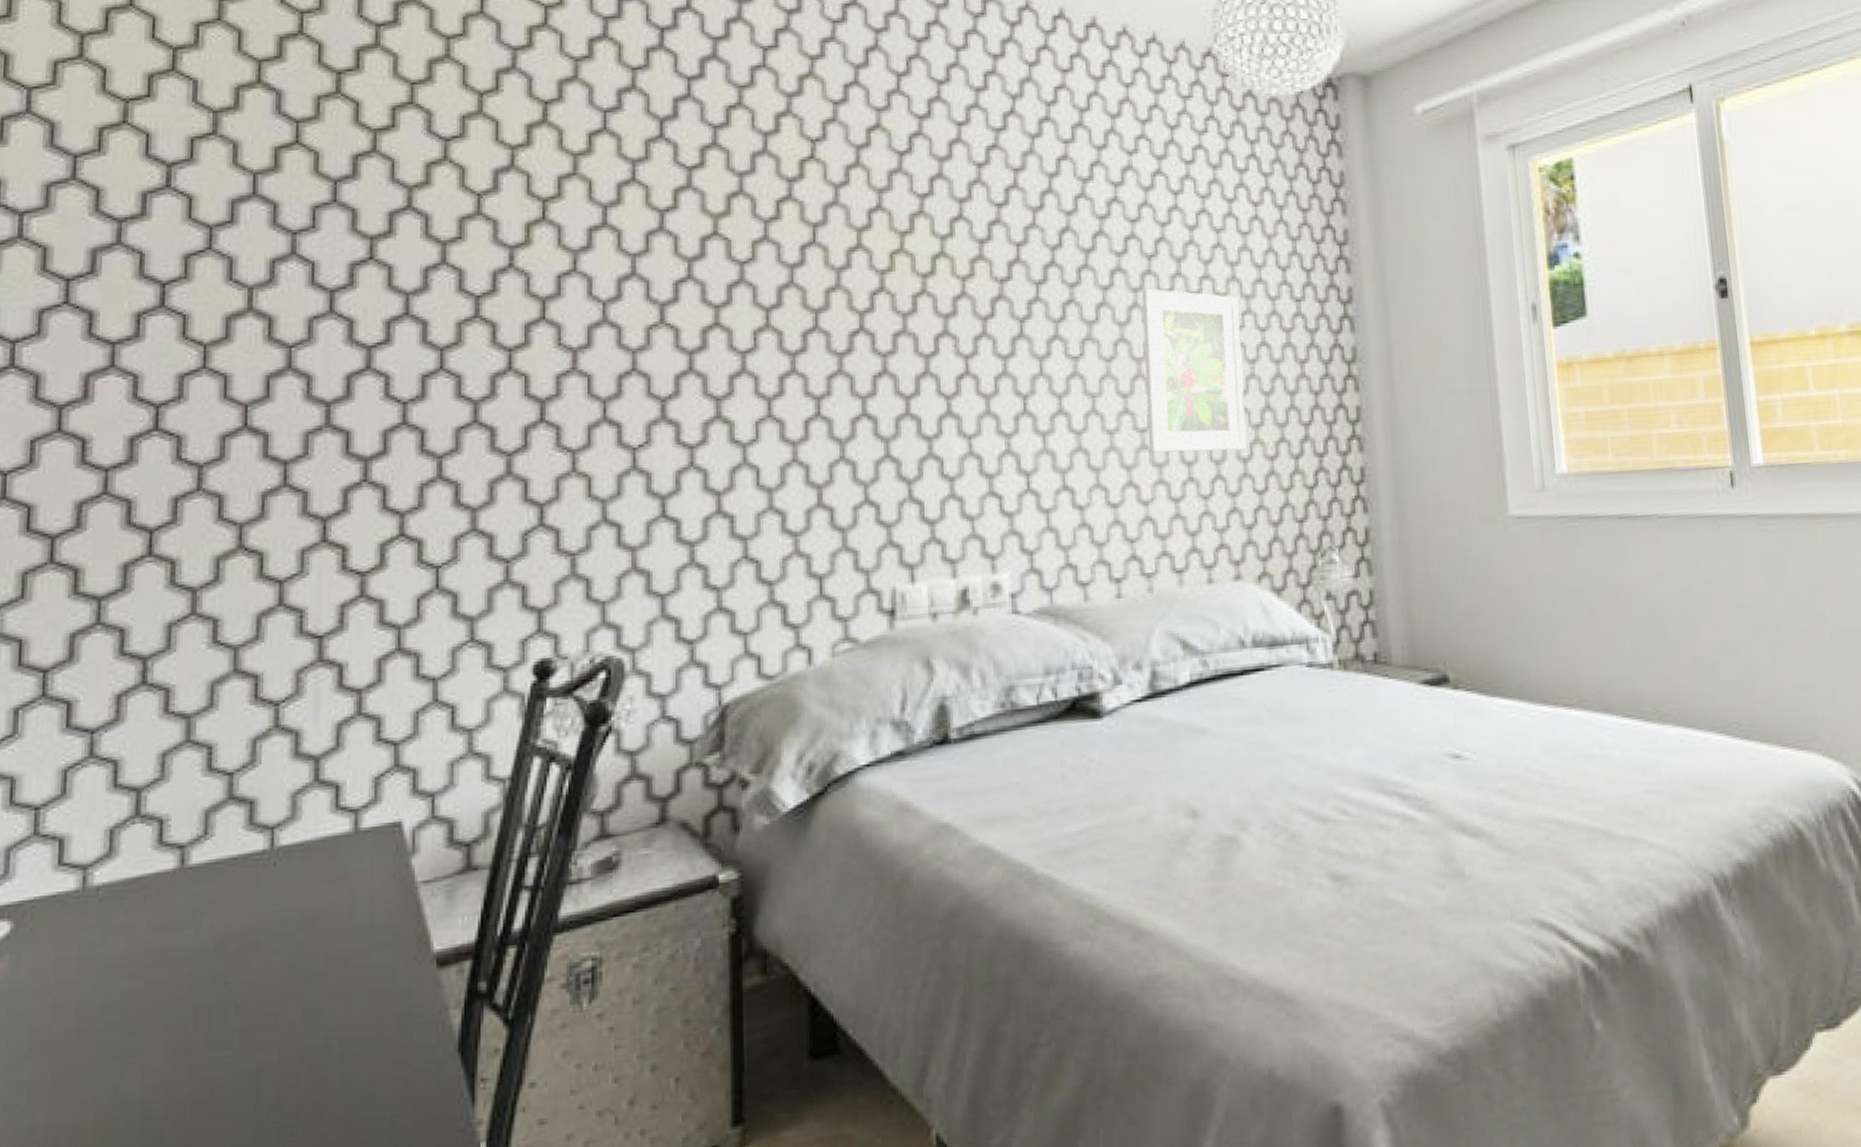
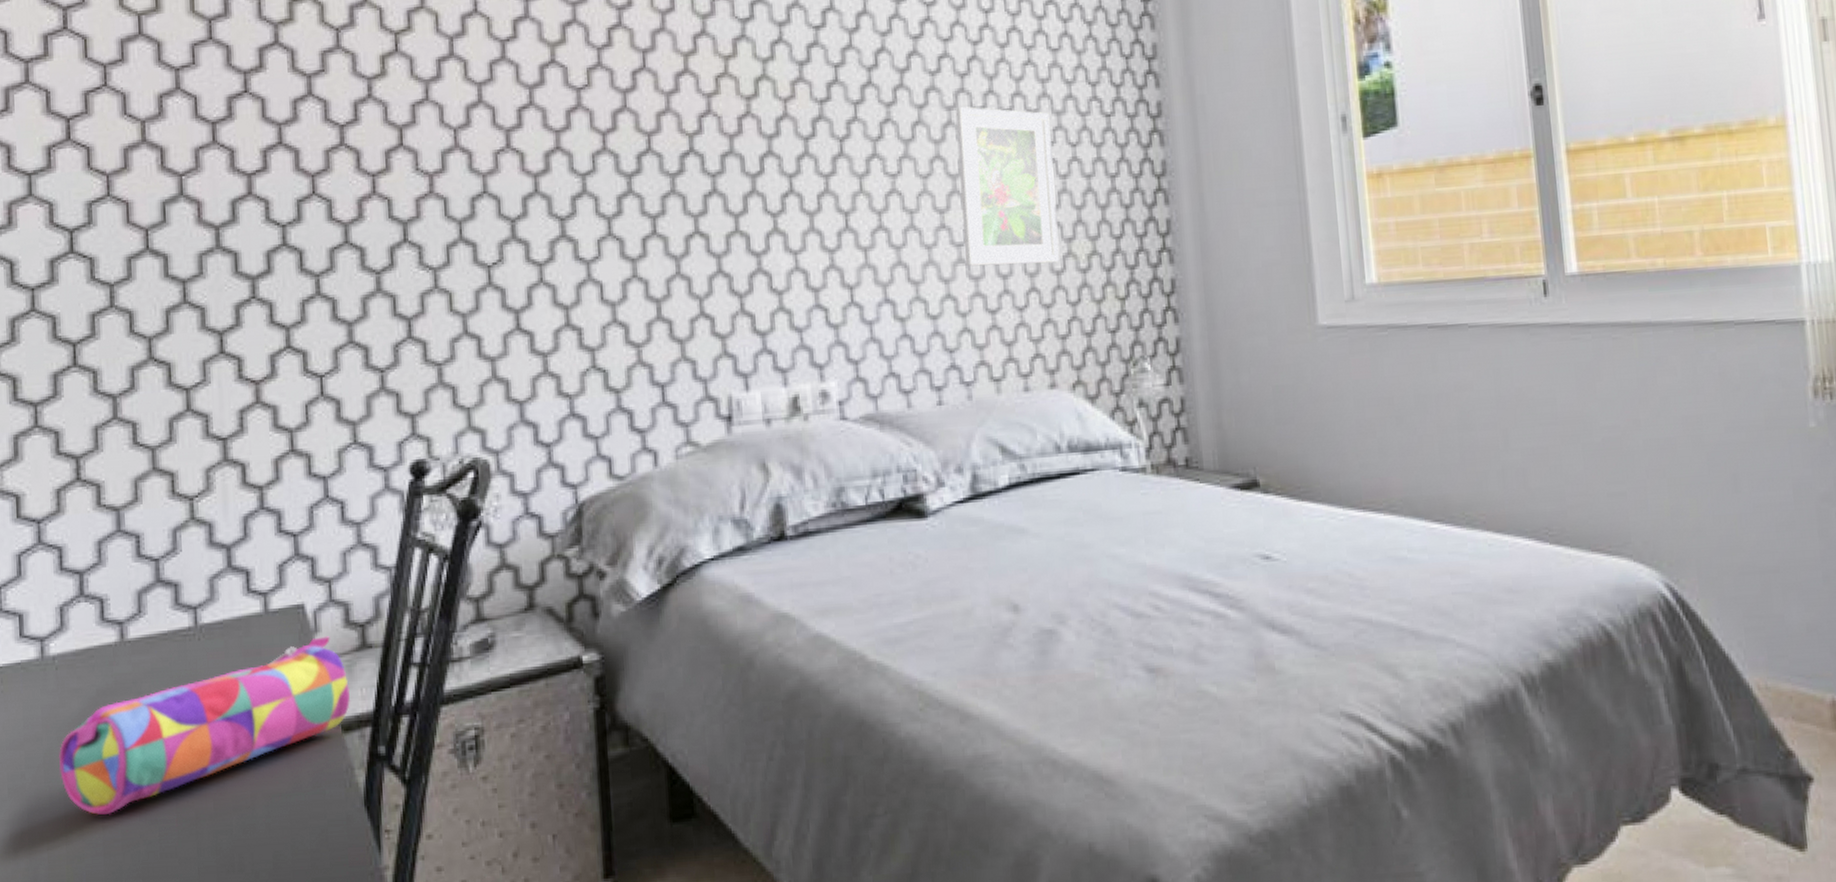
pencil case: none [93,857,450,1072] -> present [58,636,351,815]

